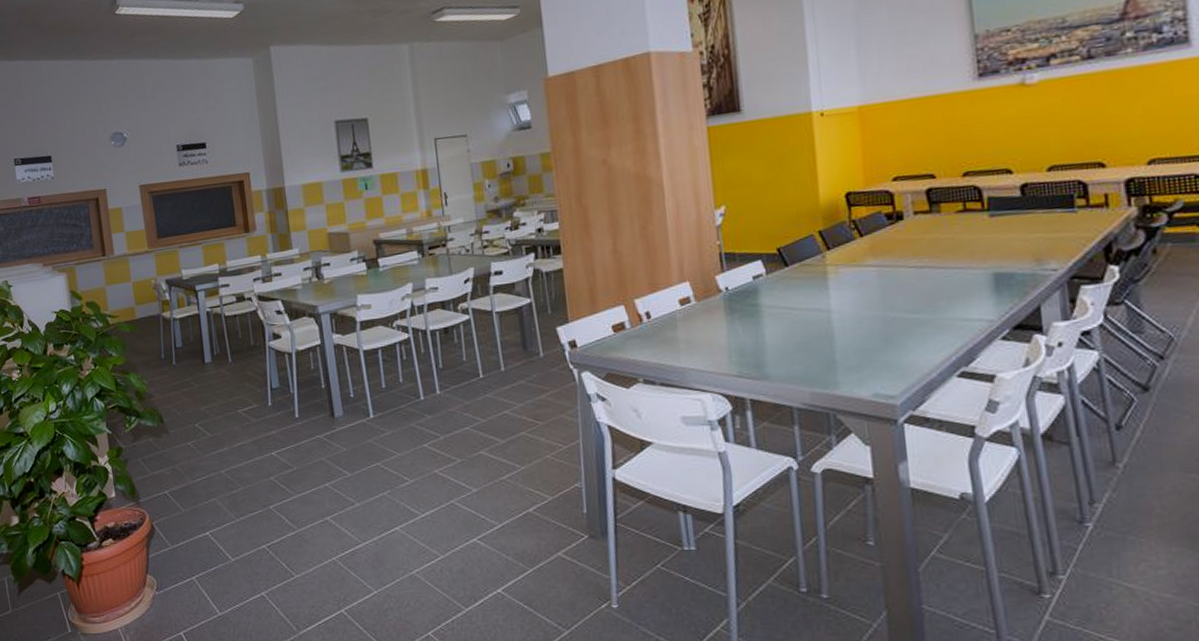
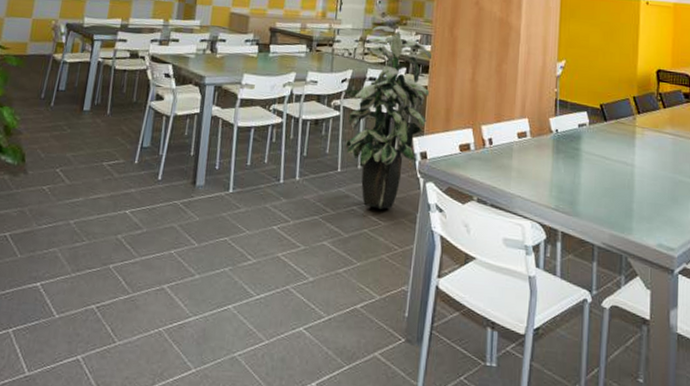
indoor plant: none [468,211,569,409] -> present [343,26,431,210]

